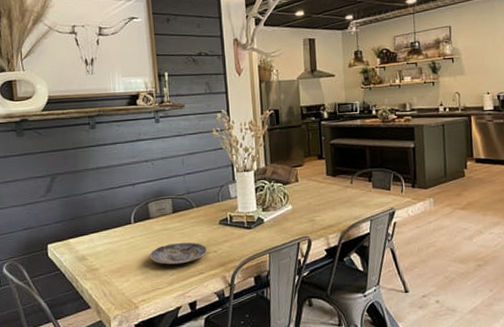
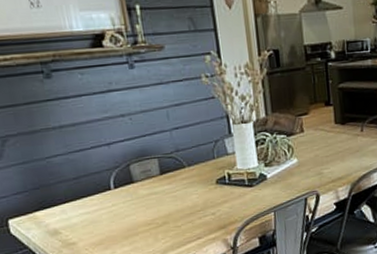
plate: present [149,242,208,265] -> none [136,205,205,232]

